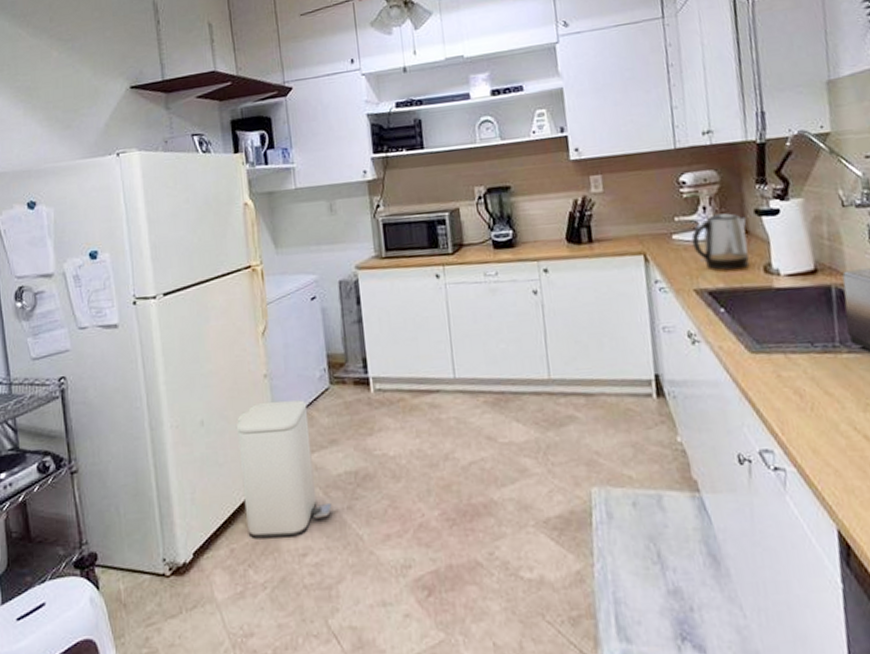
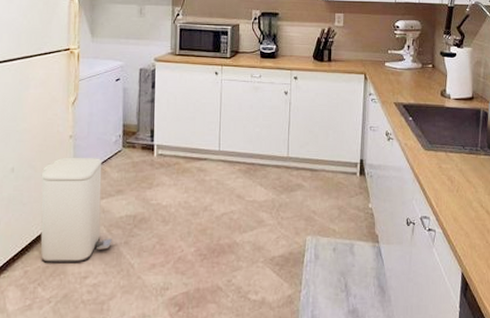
kettle: present [691,213,750,272] -> none [397,52,435,92]

